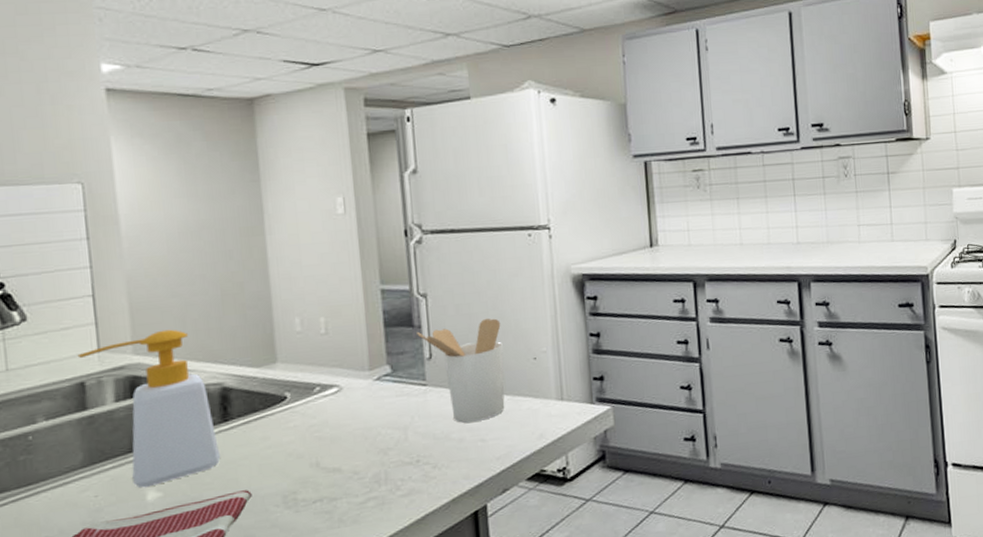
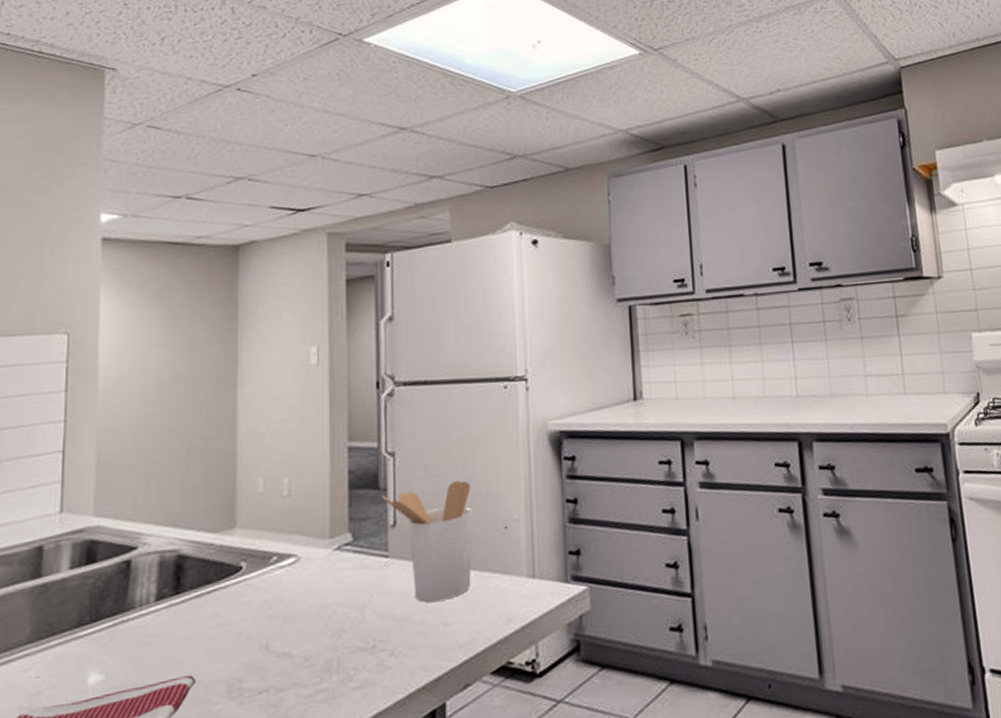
soap bottle: present [77,329,221,488] -> none [40,488,168,670]

